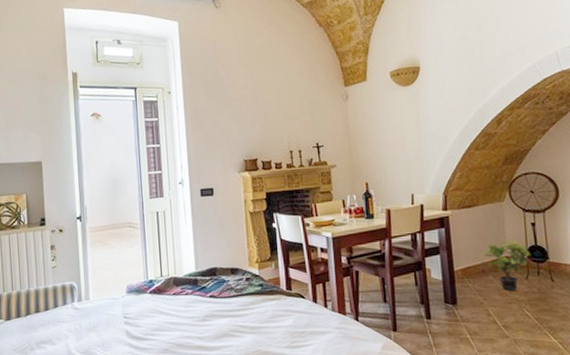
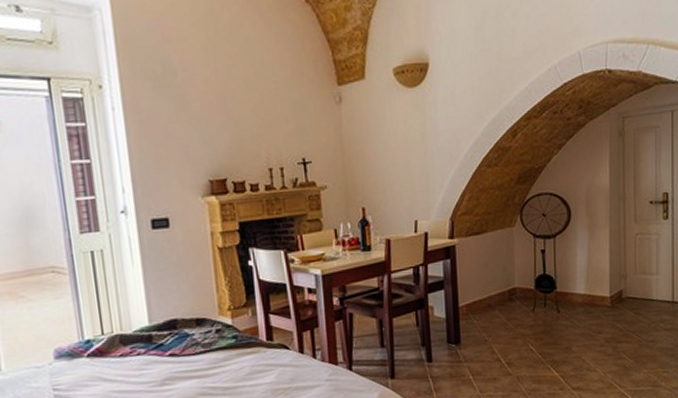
potted plant: present [484,239,531,291] -> none [491,268,539,326]

